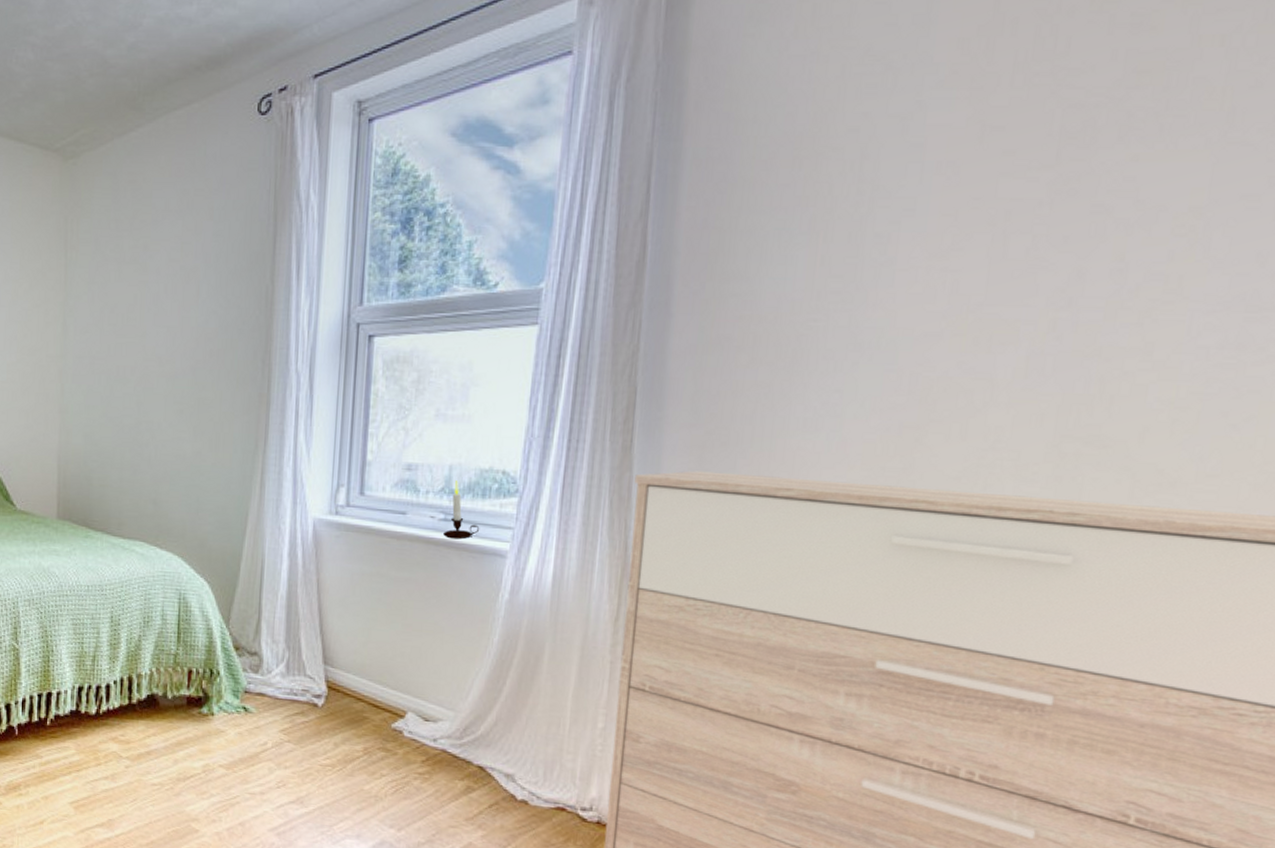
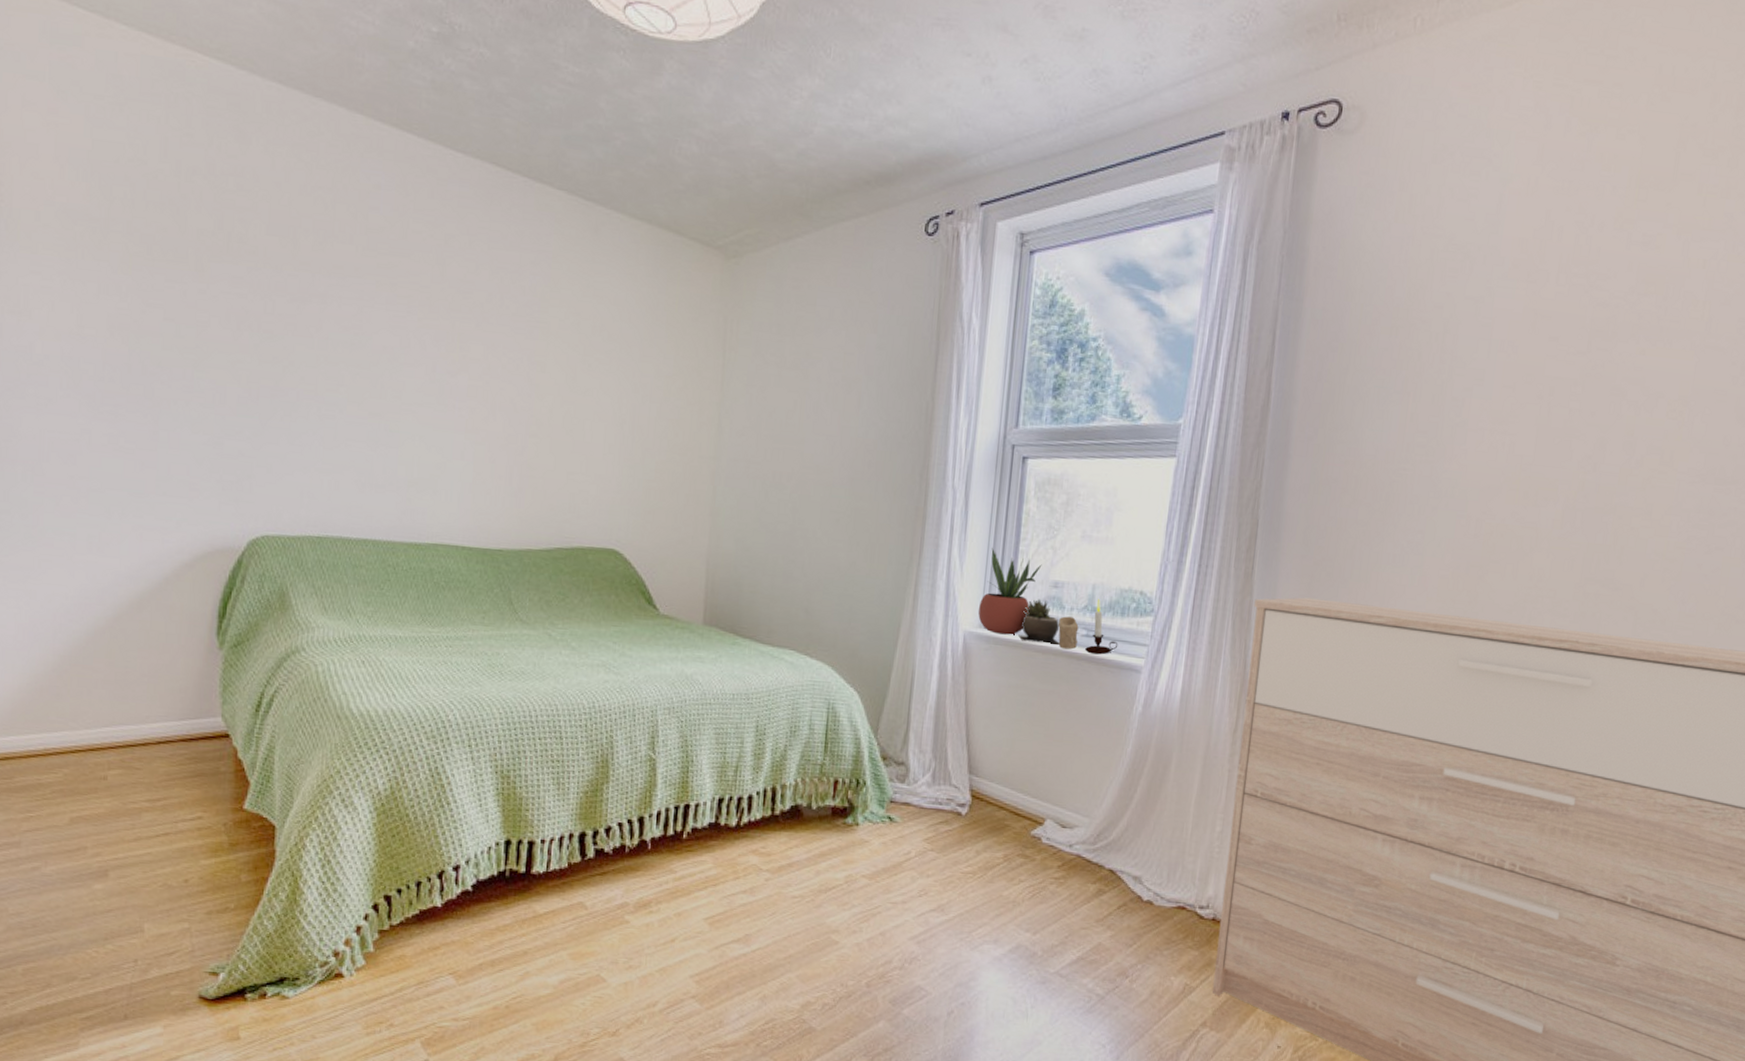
potted plant: none [328,432,394,521] -> present [978,548,1042,635]
succulent plant: none [371,482,415,530] -> present [1018,598,1059,645]
candle: none [413,500,436,535] -> present [1058,616,1079,650]

